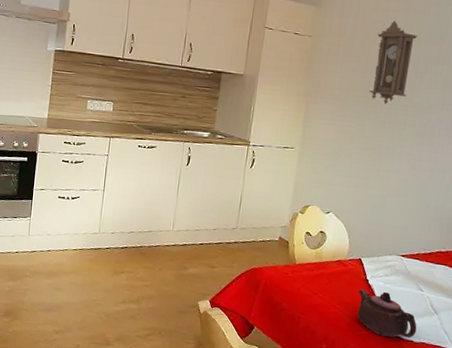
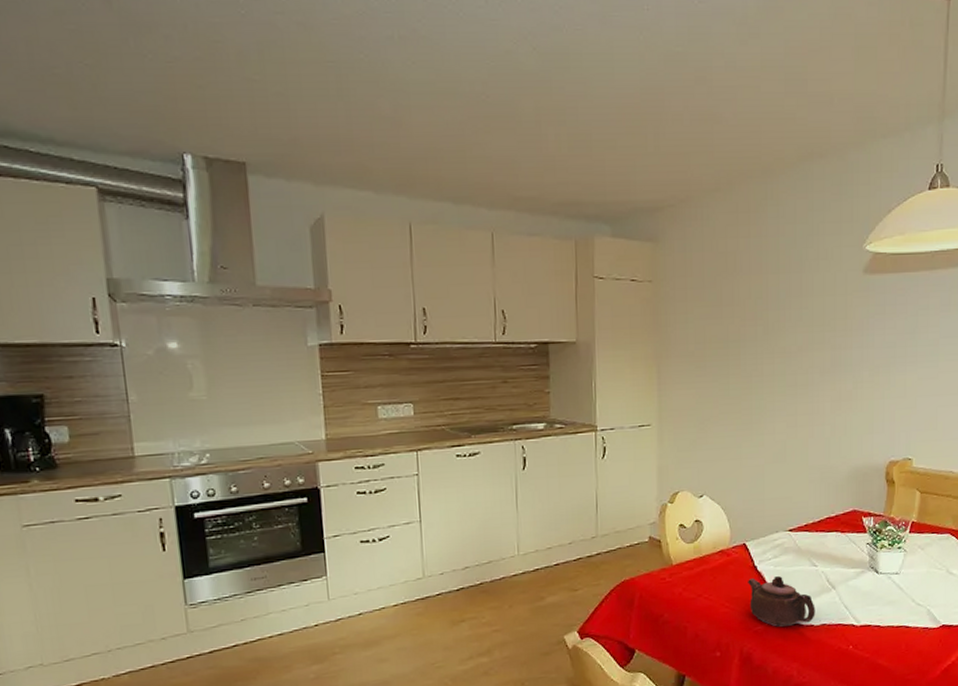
pendulum clock: present [369,21,417,104] -> none [729,249,774,354]

